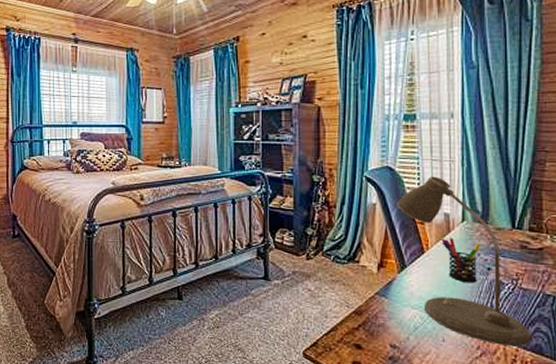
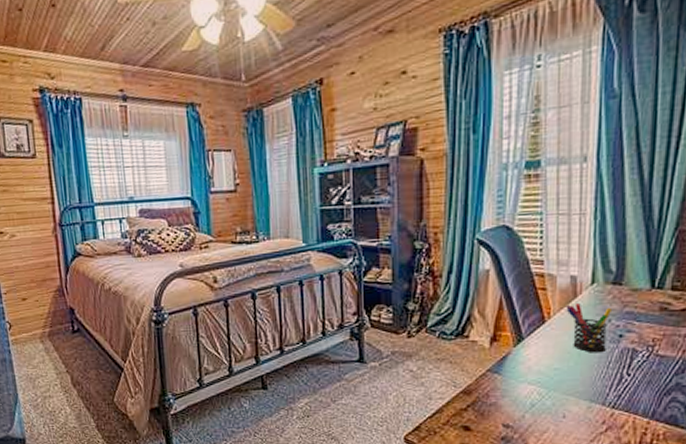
desk lamp: present [397,176,532,347] -> none [514,233,667,419]

